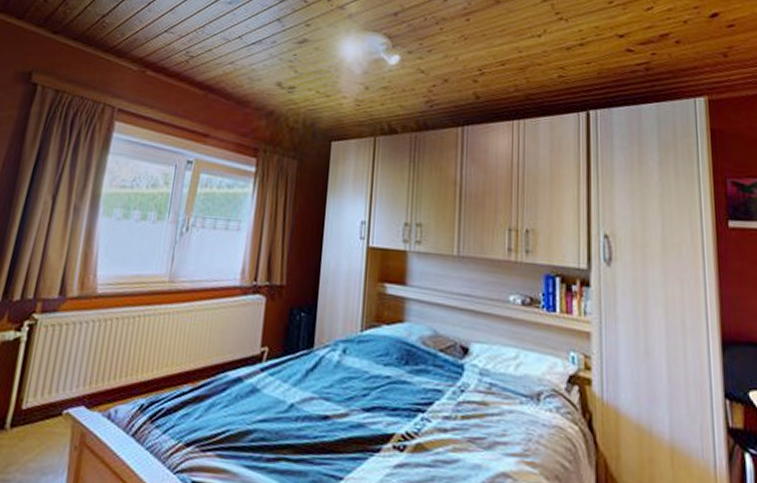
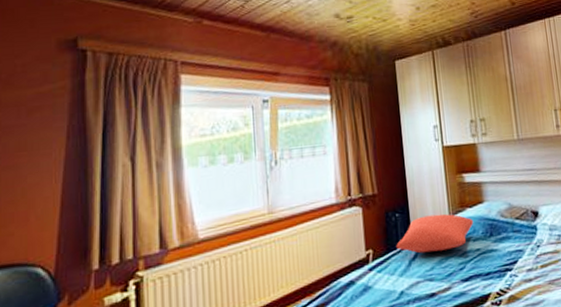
cushion: none [295,322,389,369] -> present [396,214,474,253]

